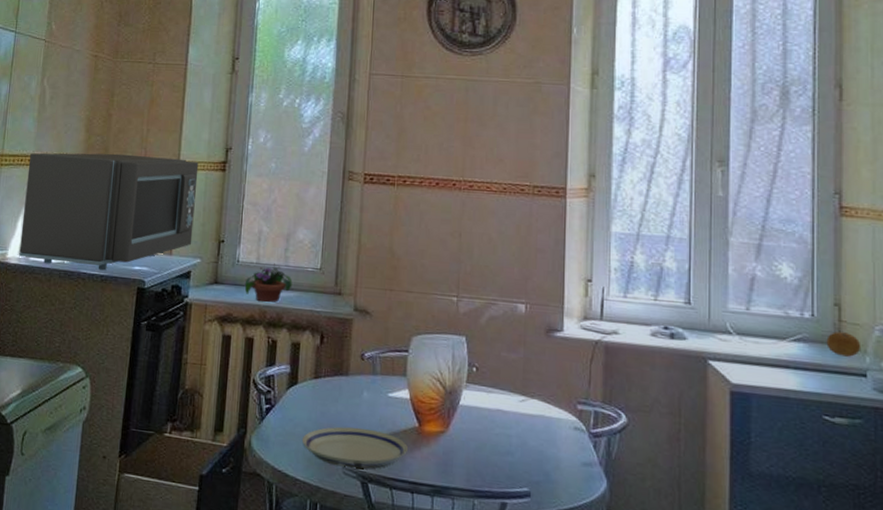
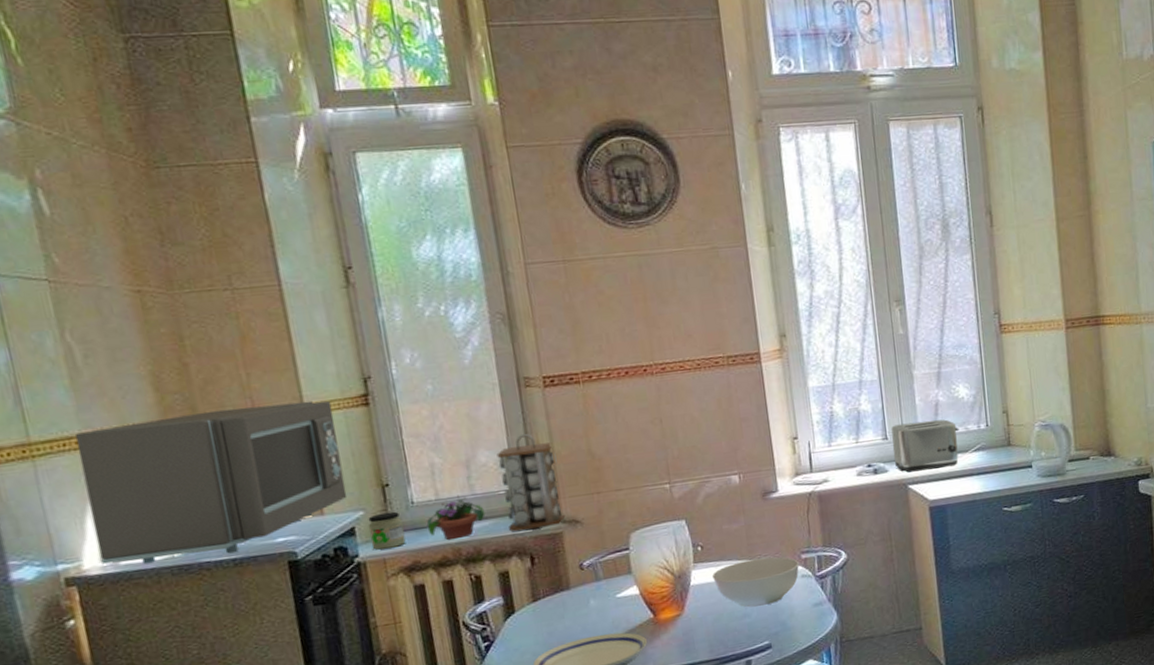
jar: none [199,264,227,297] -> present [368,511,406,550]
spice rack: none [309,221,362,312] -> present [496,434,566,532]
bowl: none [483,394,574,449] -> present [713,556,800,608]
toaster: none [695,290,777,352] -> present [891,419,959,473]
fruit: present [826,331,862,357] -> none [999,434,1026,455]

